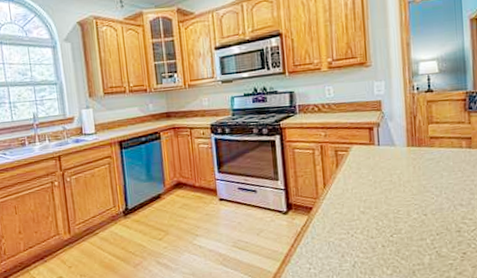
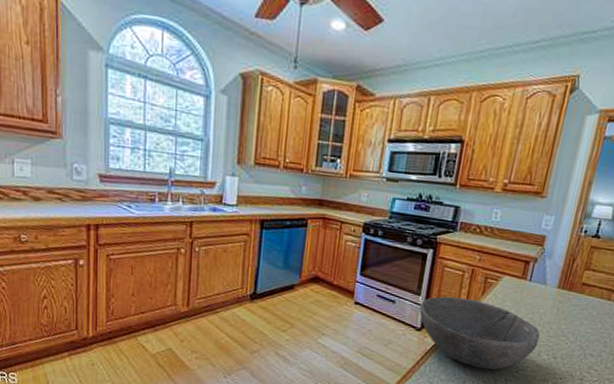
bowl: none [280,173,404,240] -> present [419,296,540,370]

